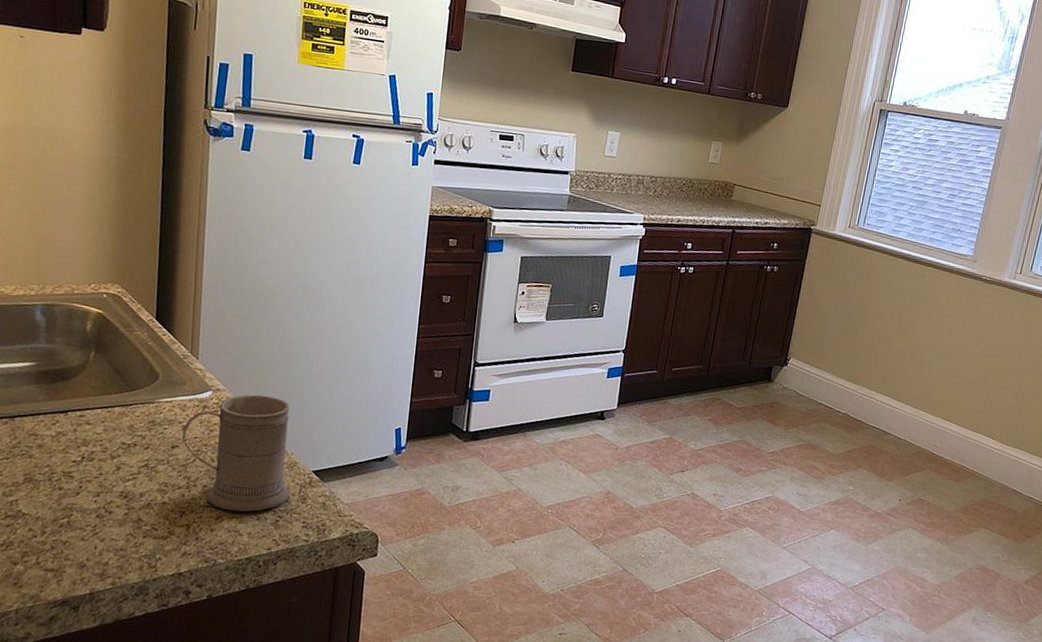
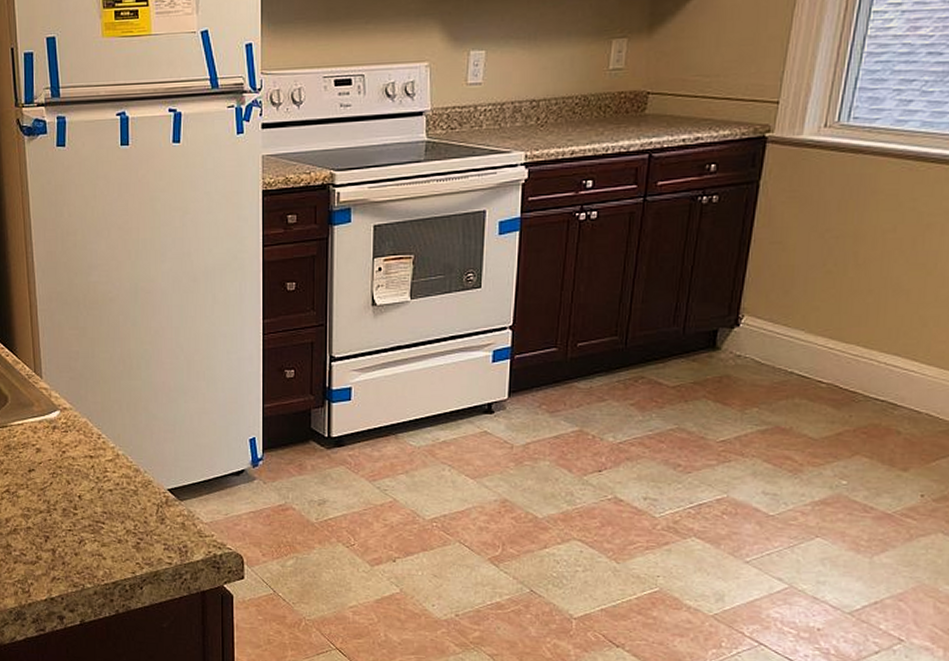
mug: present [182,394,290,512] -> none [36,411,148,535]

